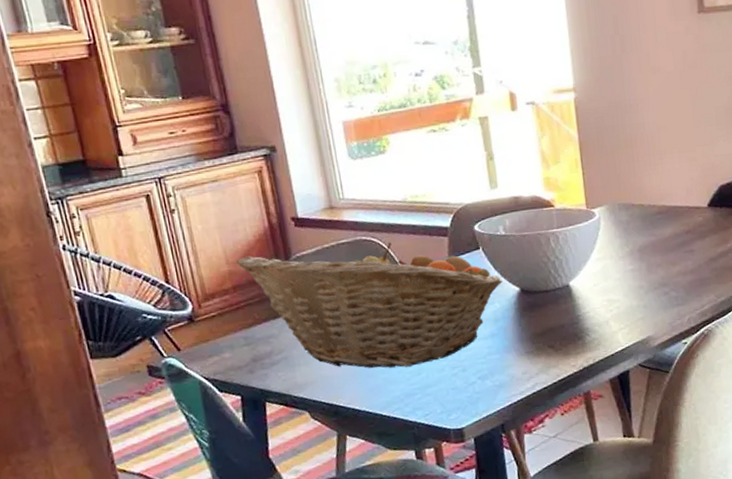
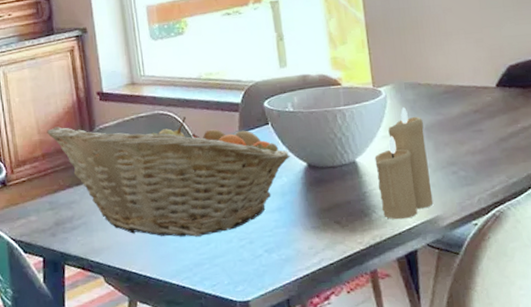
candle: none [588,229,645,342] -> present [374,107,433,220]

